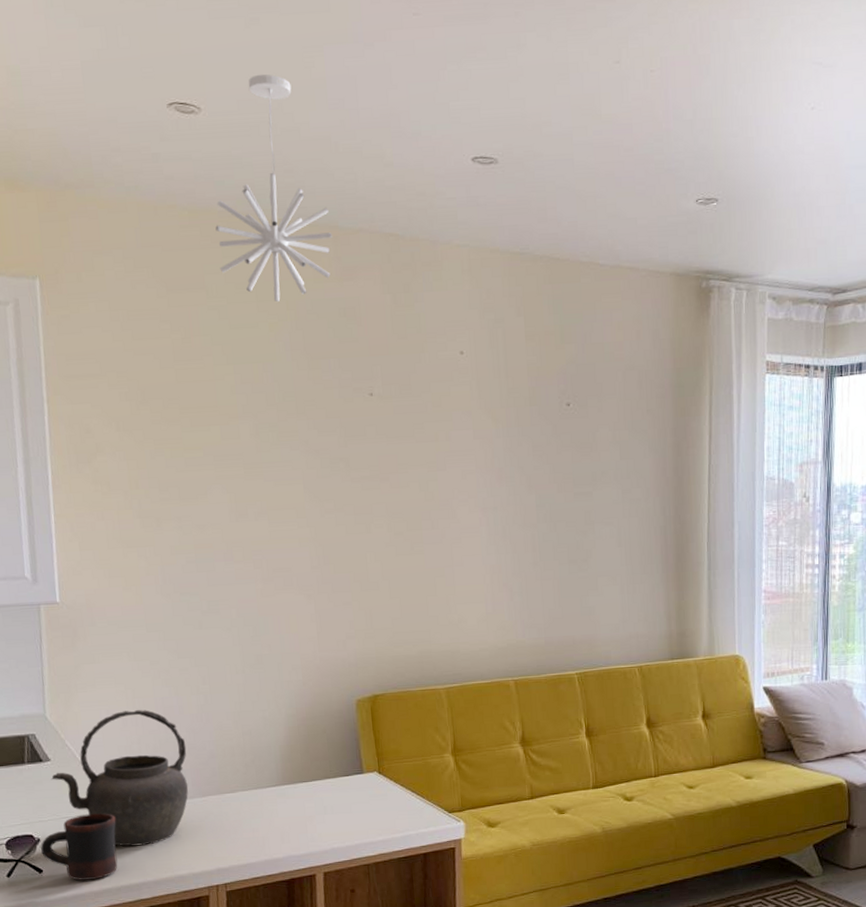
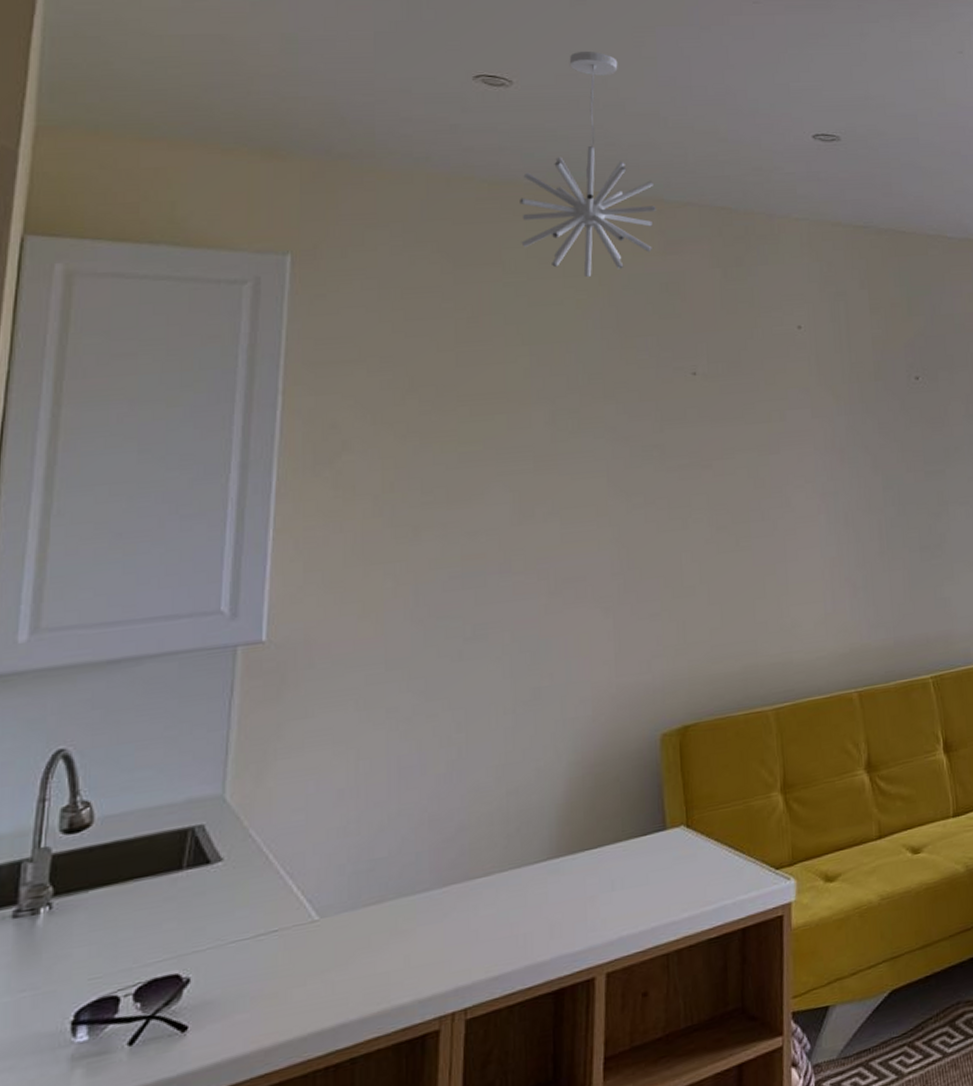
mug: present [41,813,118,880] -> none [190,927,312,1035]
kettle: present [50,710,189,847] -> none [219,774,426,975]

